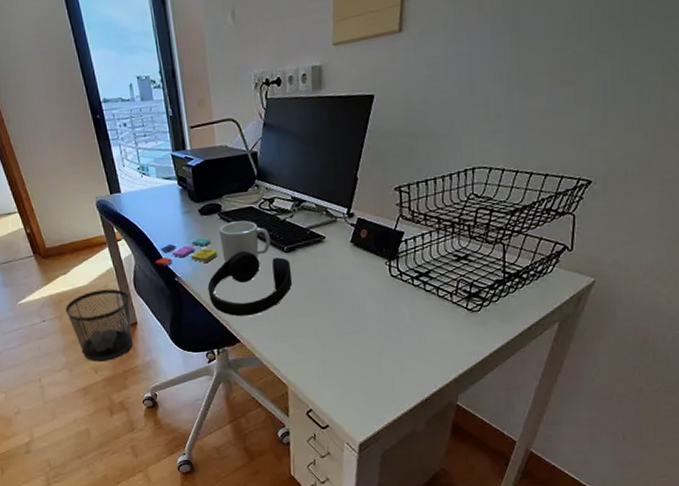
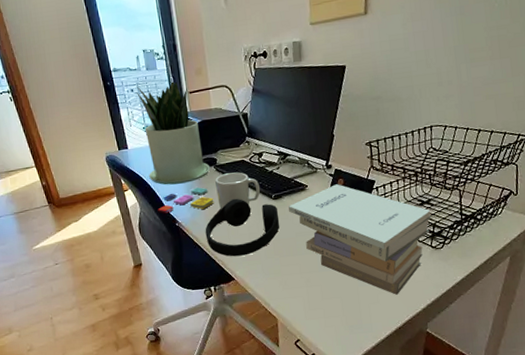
waste bin: present [65,288,133,362] -> none [76,233,138,301]
planter: none [129,114,214,235] -> present [135,81,210,185]
books: none [302,235,469,363] -> present [288,184,432,295]

